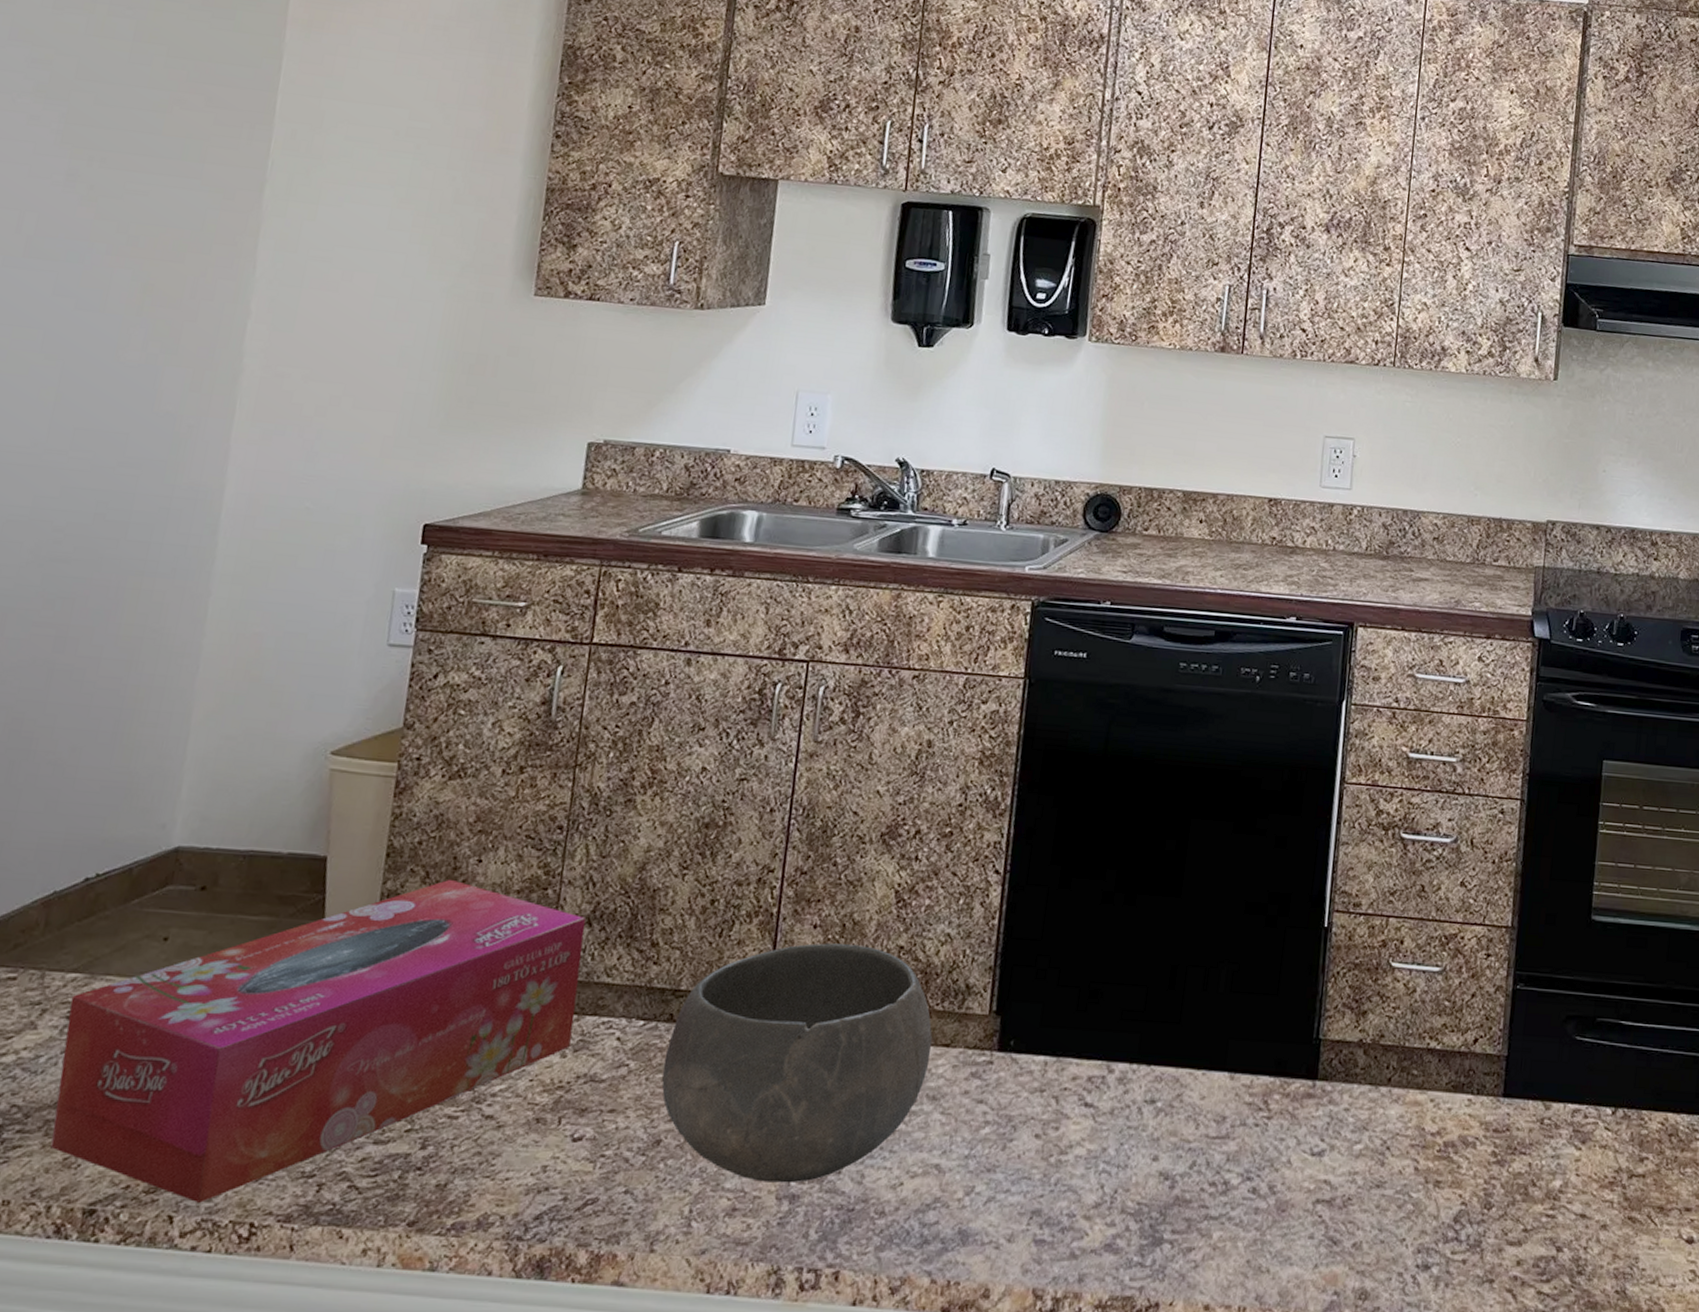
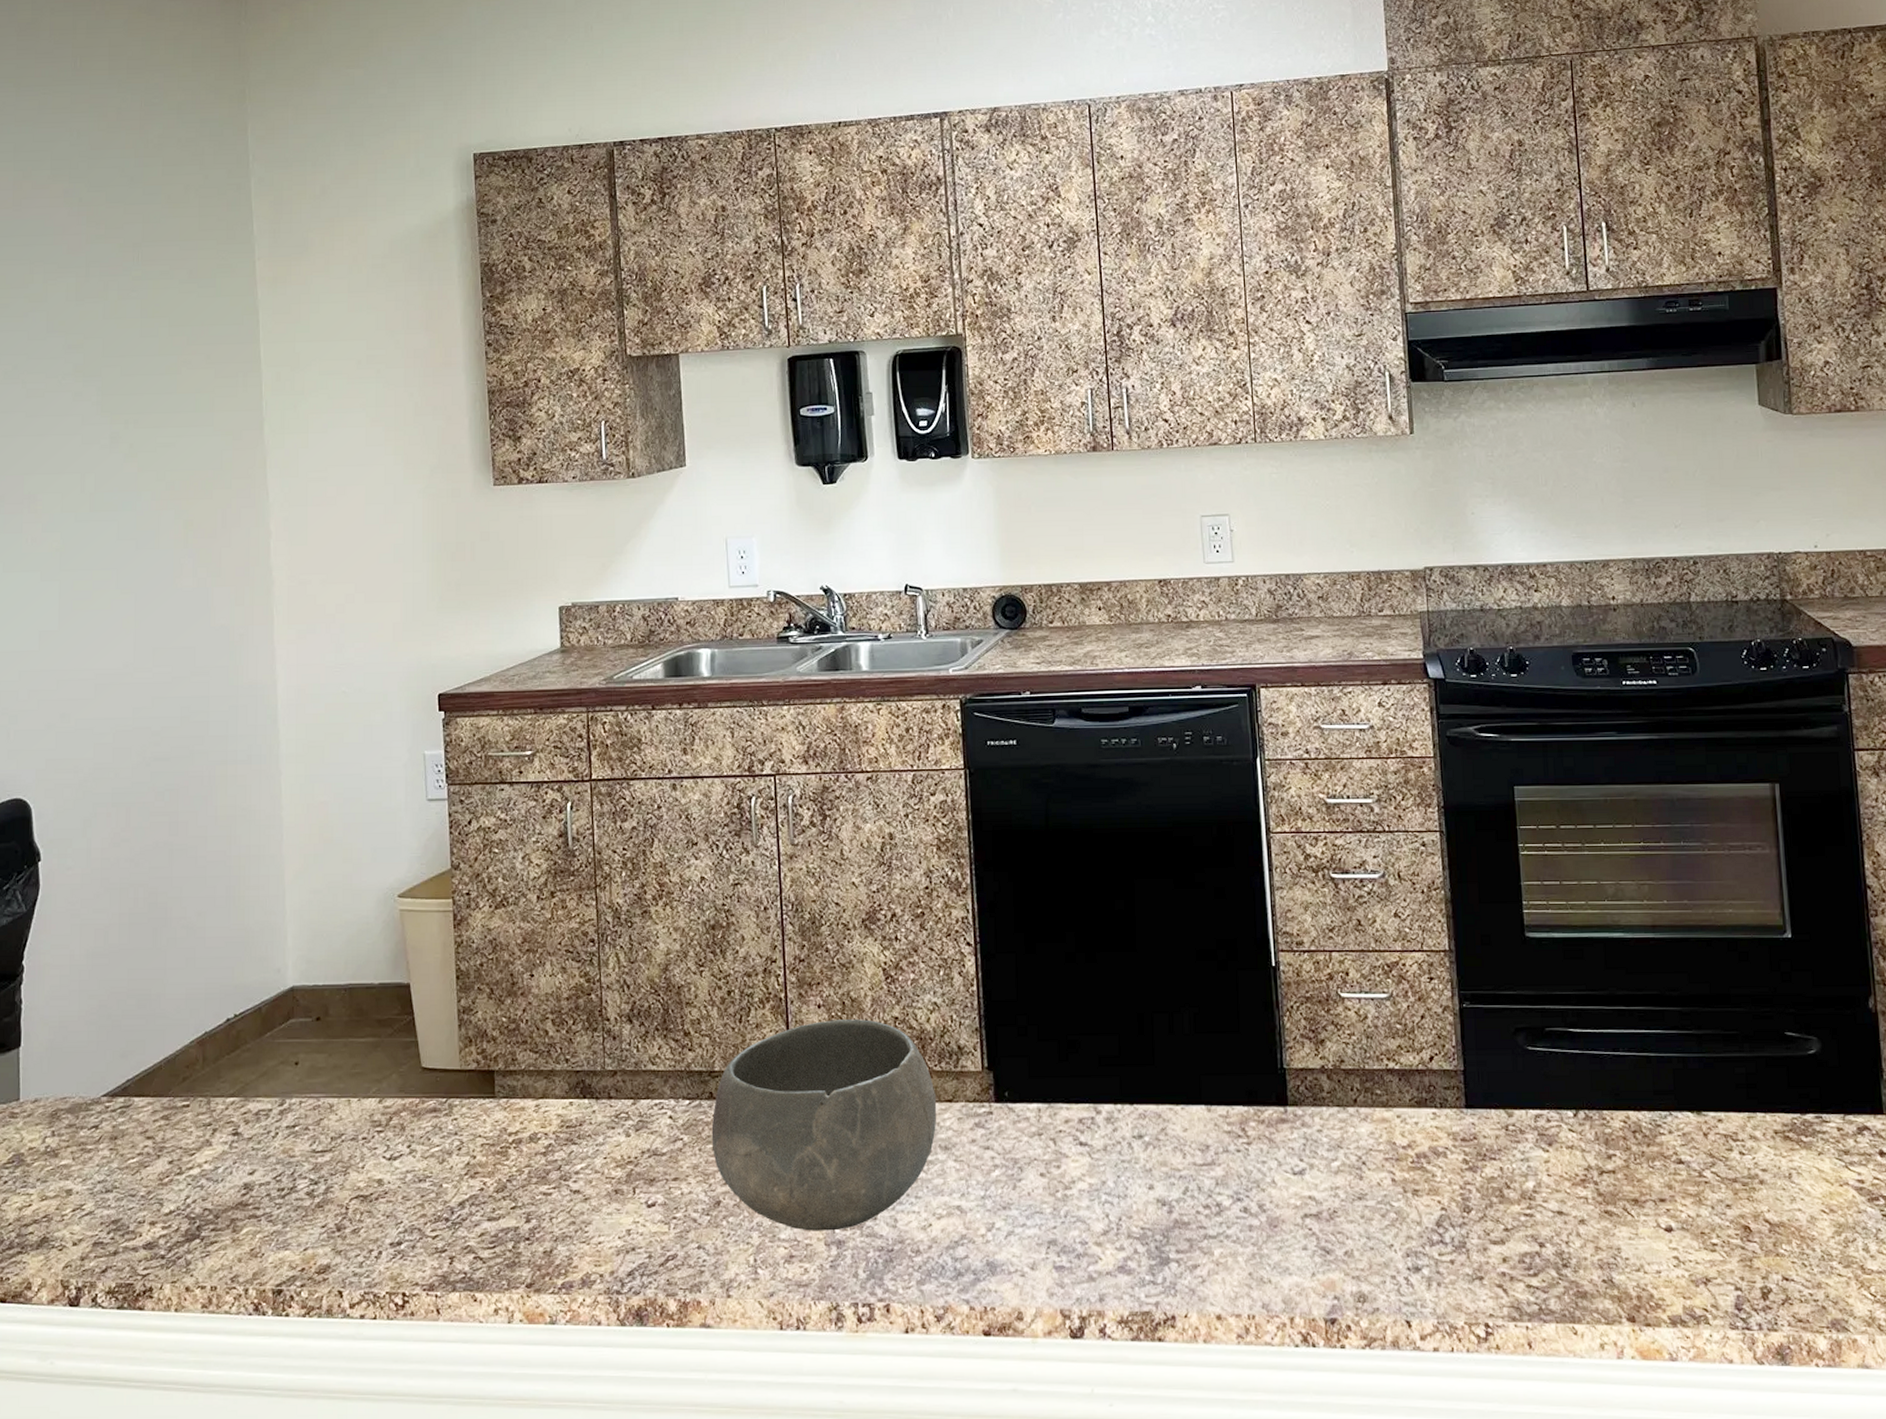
tissue box: present [50,879,586,1203] -> none [233,993,633,1279]

